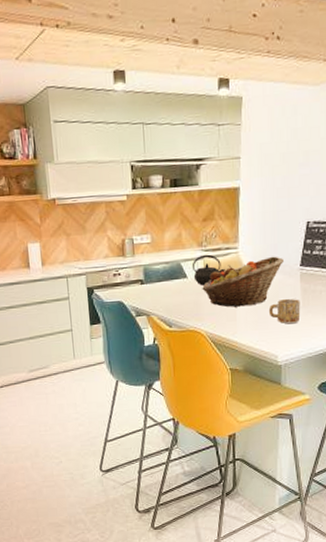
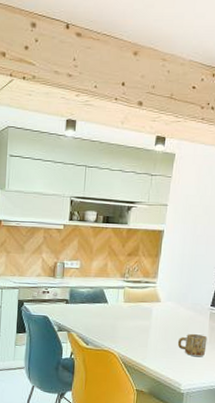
kettle: present [191,254,225,286] -> none [113,285,143,312]
fruit basket: present [202,256,285,307] -> none [120,294,197,336]

